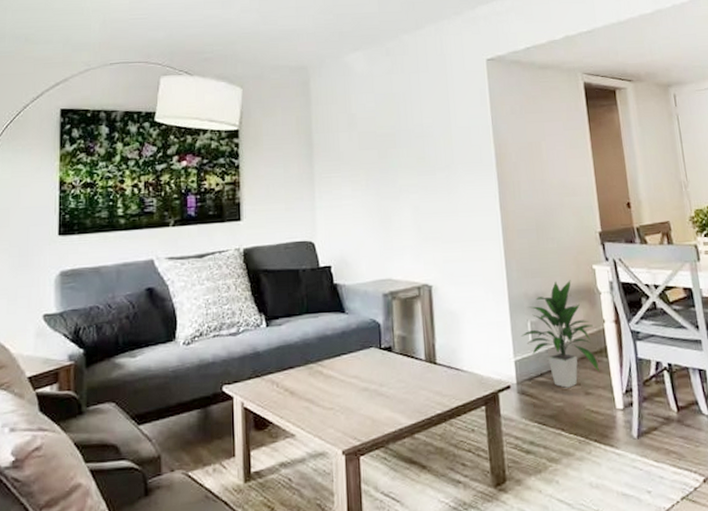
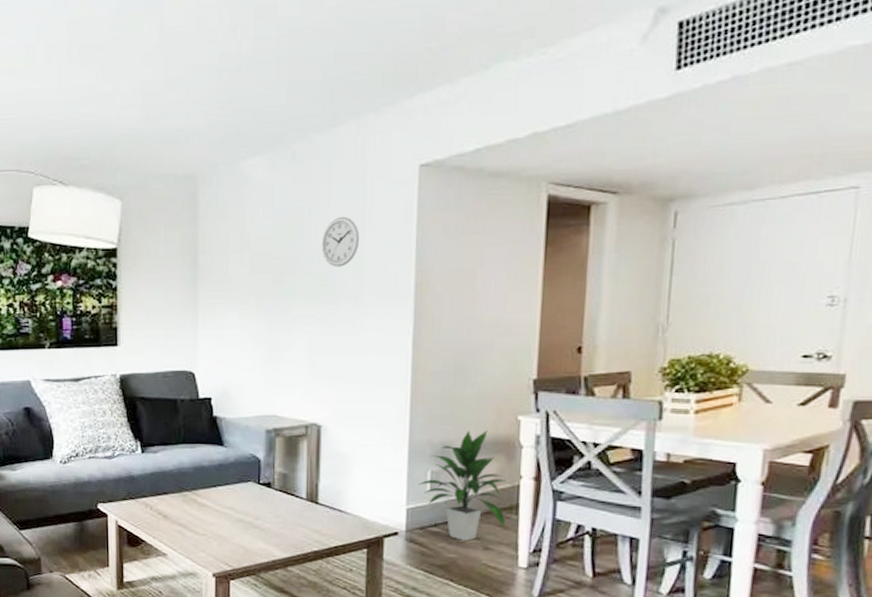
wall clock: none [416,100,447,142] -> present [321,216,360,267]

